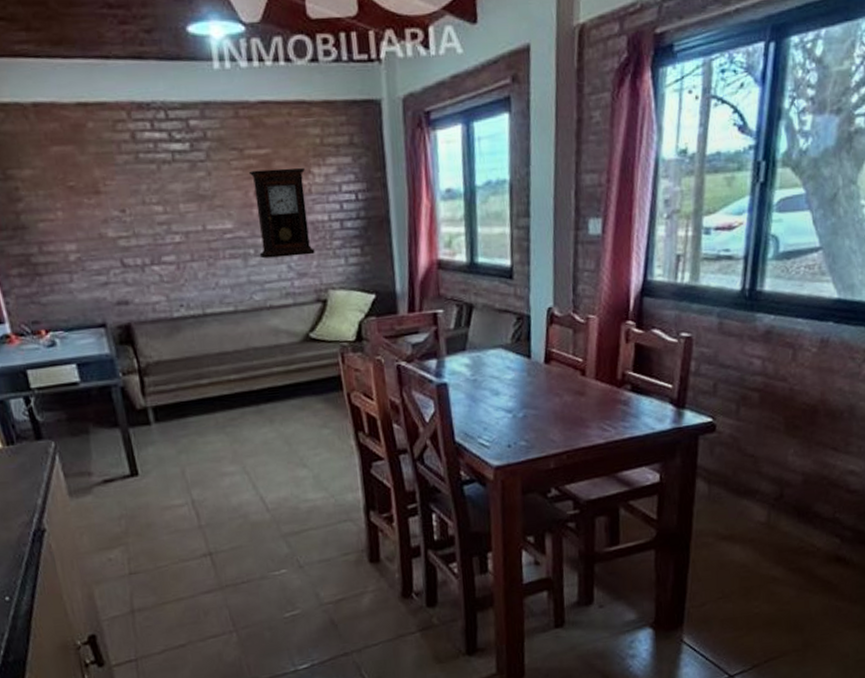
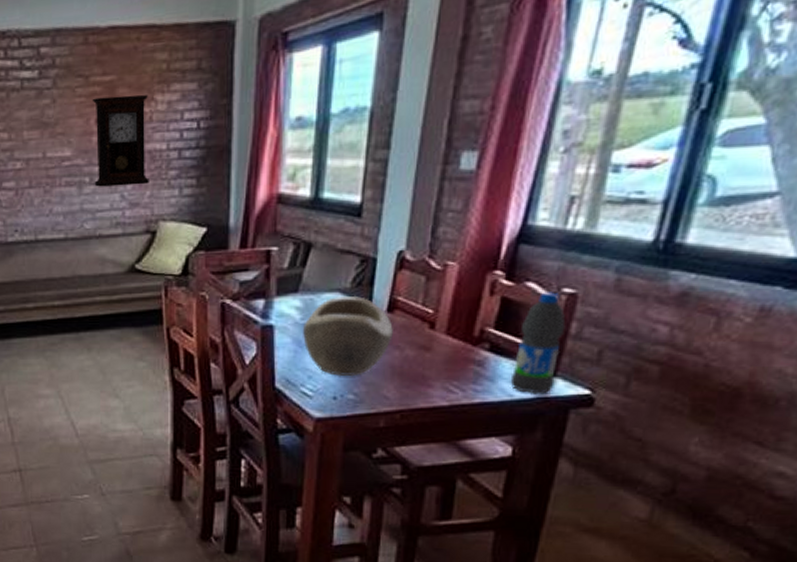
decorative bowl: none [474,351,552,425] -> present [303,296,393,377]
water bottle: none [650,336,687,426] -> present [510,292,566,394]

